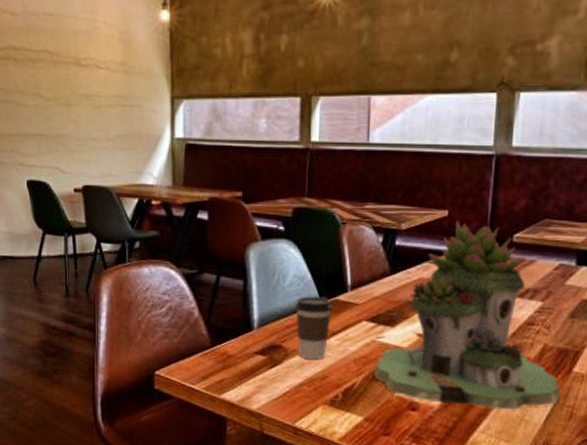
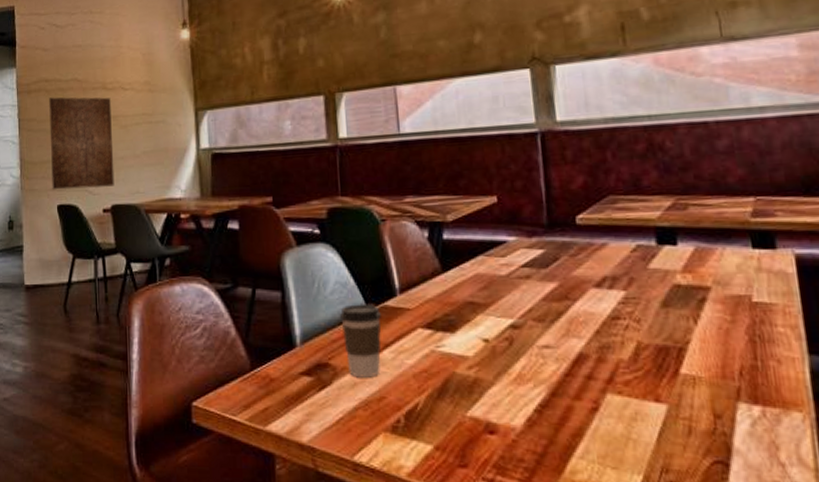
wall art: none [18,67,86,167] -> present [49,97,115,190]
succulent planter: present [374,221,561,410] -> none [438,207,671,428]

